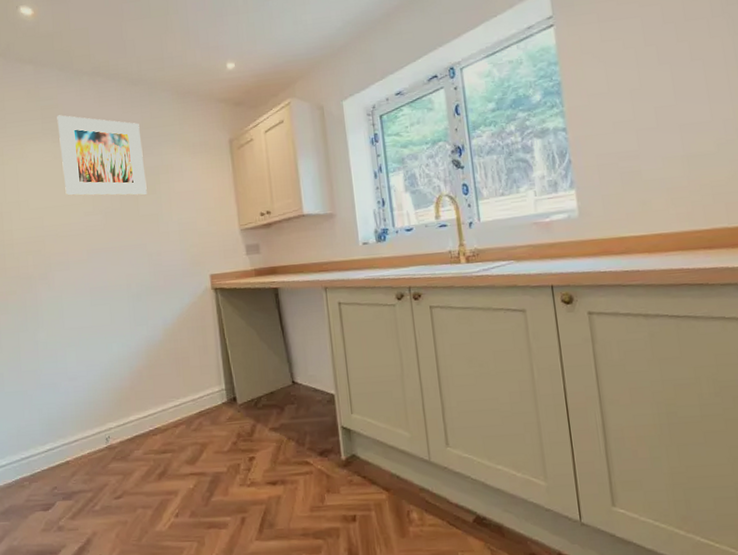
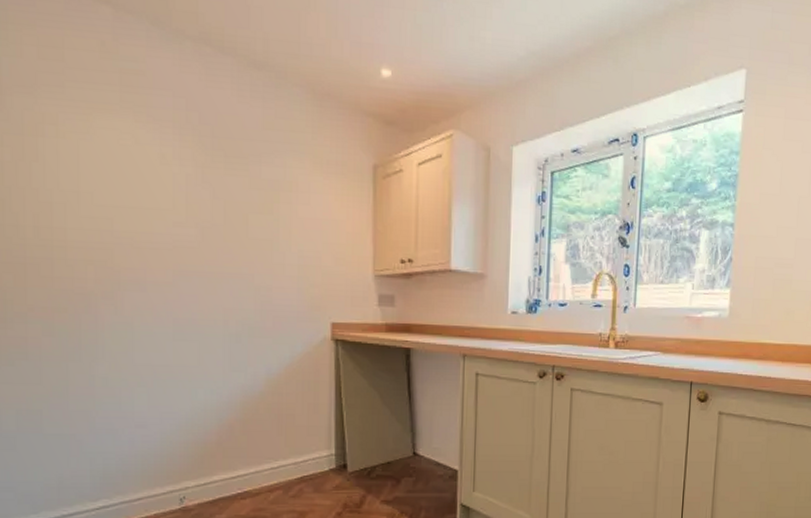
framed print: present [57,115,147,196] -> none [143,86,261,214]

